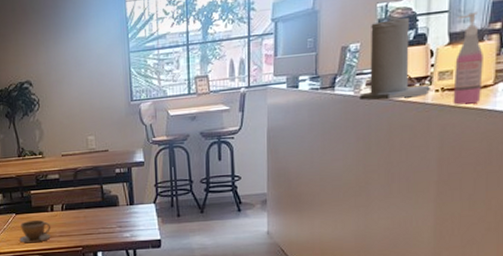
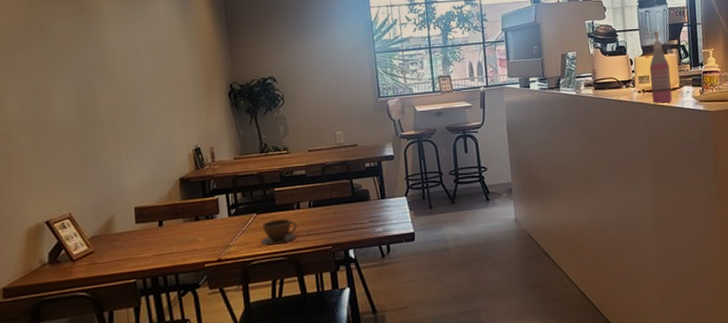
paper towel: present [359,18,430,101] -> none [580,33,634,100]

